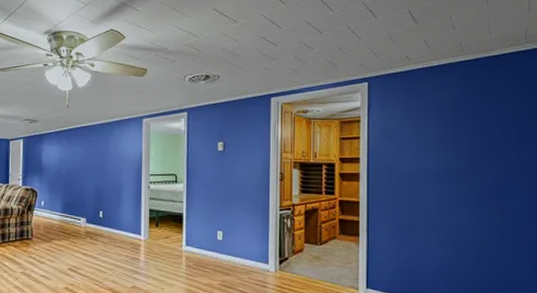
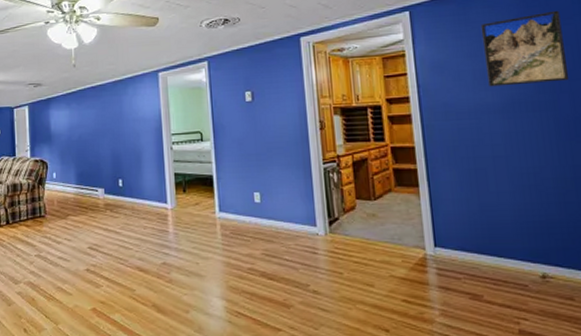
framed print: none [427,92,497,155] -> present [480,10,570,87]

